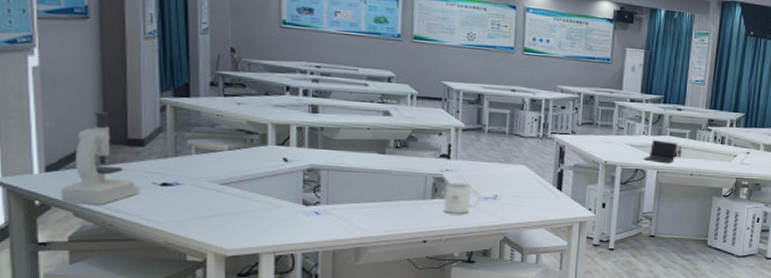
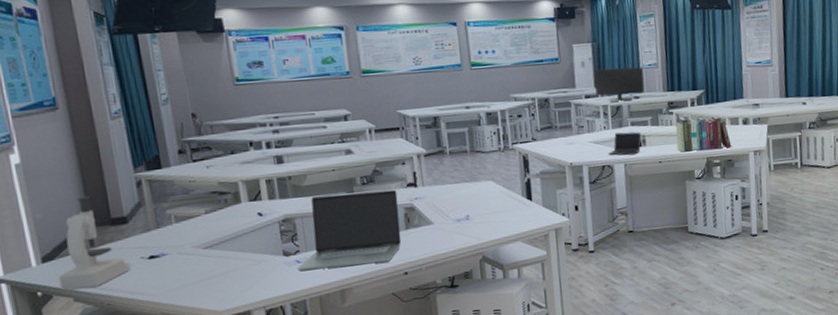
laptop: none [315,152,429,227] -> present [297,189,402,272]
mug: present [442,182,480,215] -> none [416,208,454,242]
monitor: none [641,76,691,112] -> present [593,66,645,102]
books: none [710,135,762,173] -> present [675,116,732,152]

